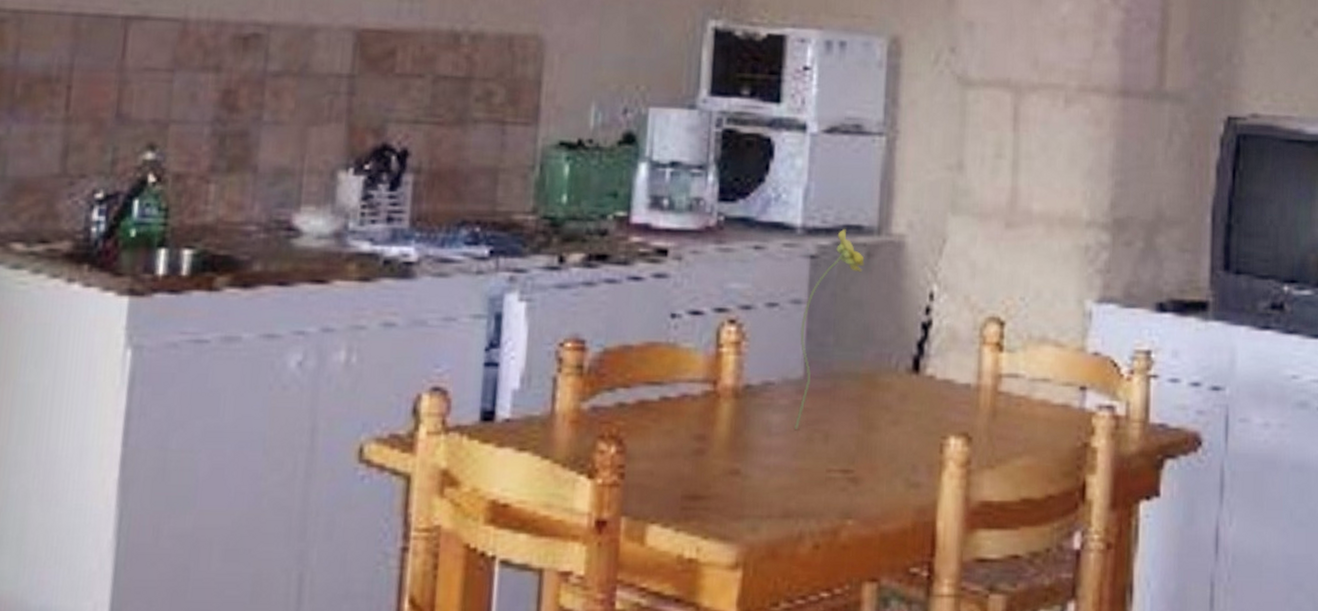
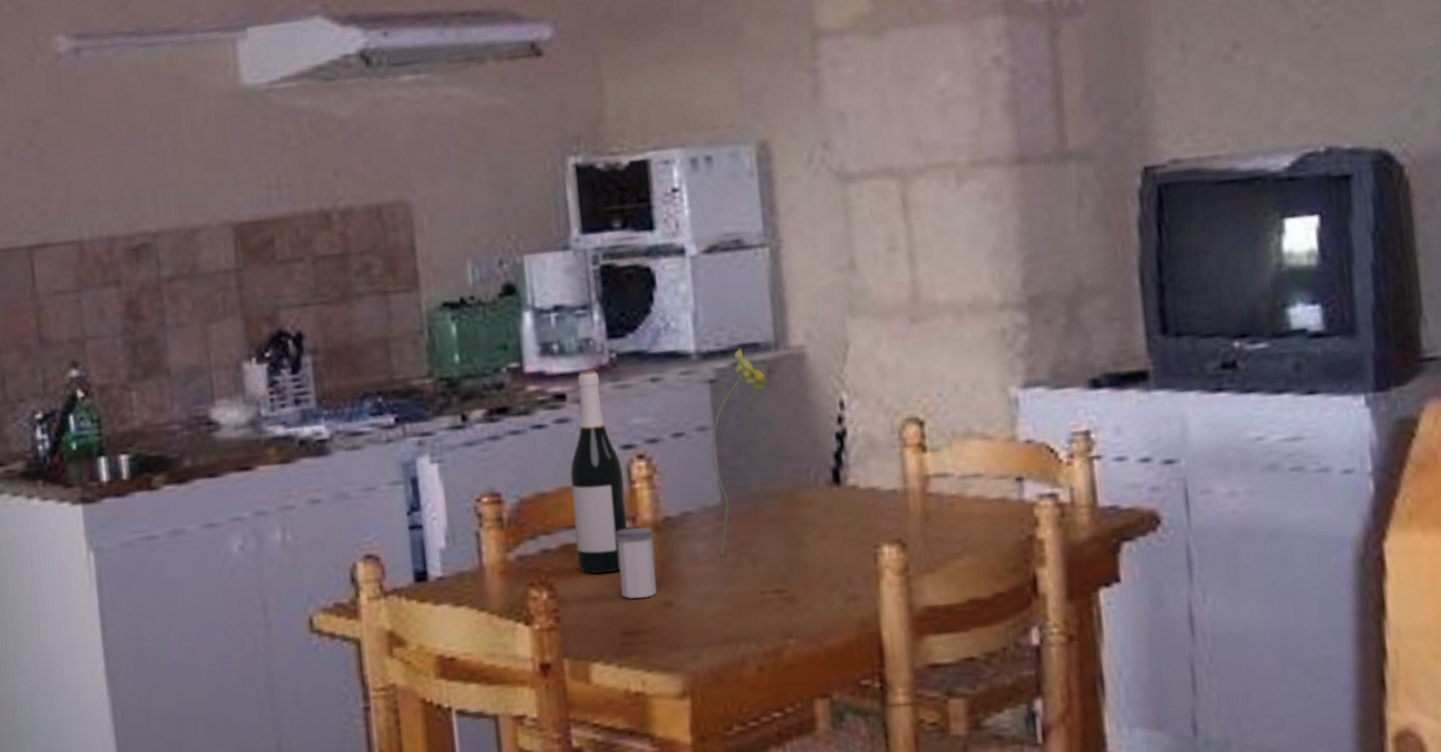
wine bottle: none [651,228,712,433] -> present [570,369,628,574]
salt shaker: none [690,391,732,464] -> present [614,527,657,599]

